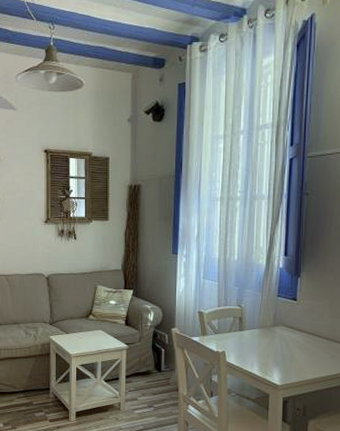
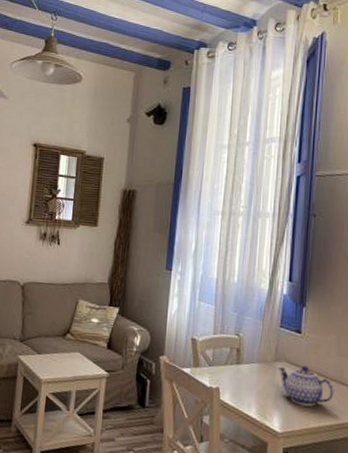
teapot: none [276,328,328,362] -> present [277,365,334,407]

